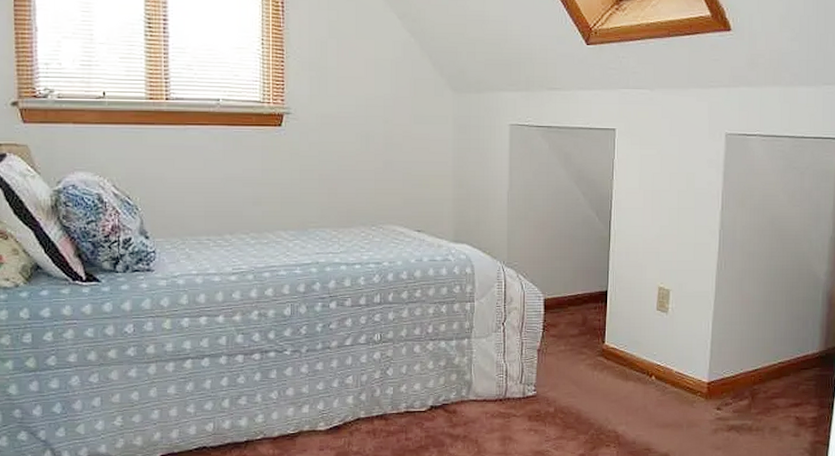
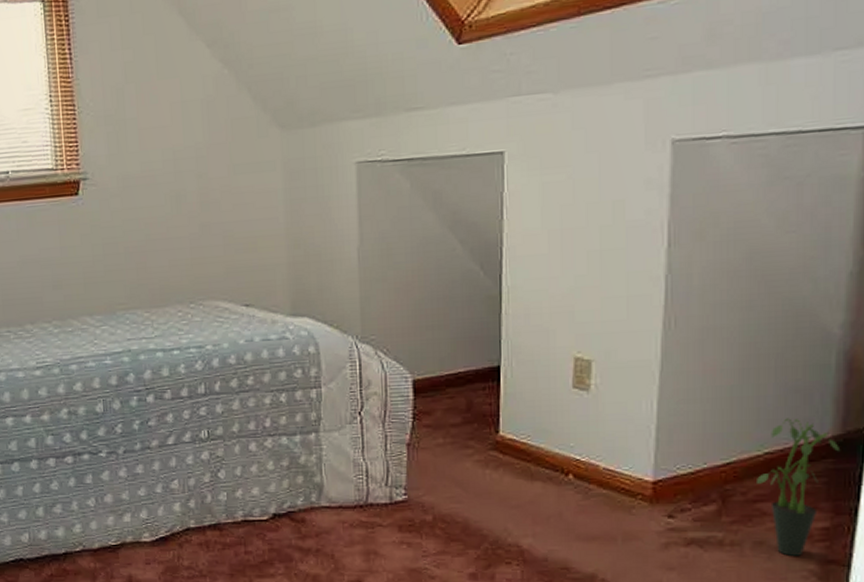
potted plant: none [773,338,823,438] -> present [757,418,839,556]

